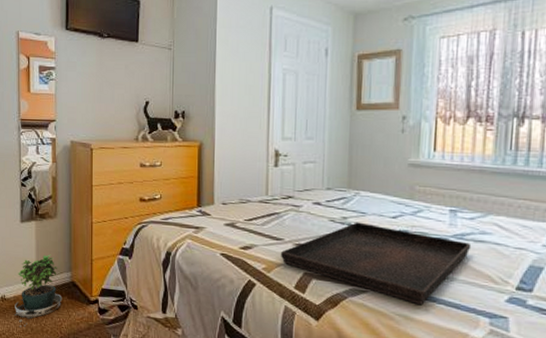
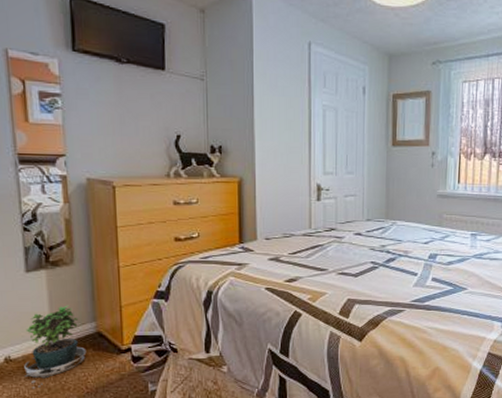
serving tray: present [281,222,472,305] -> none [325,249,488,318]

